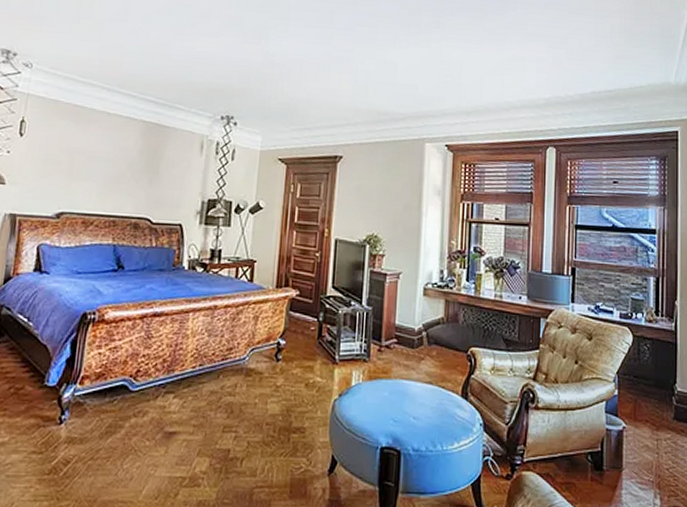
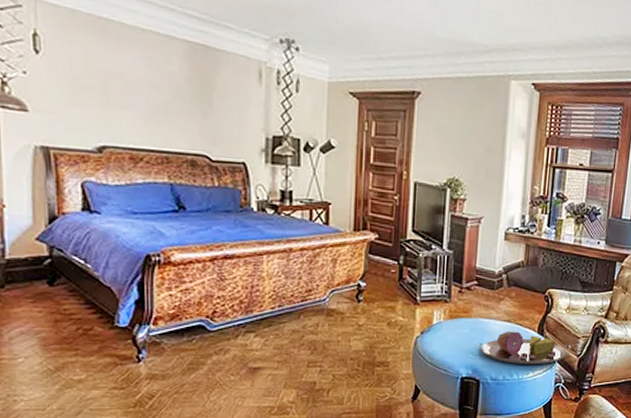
serving tray: none [398,394,499,433] -> present [478,331,572,364]

